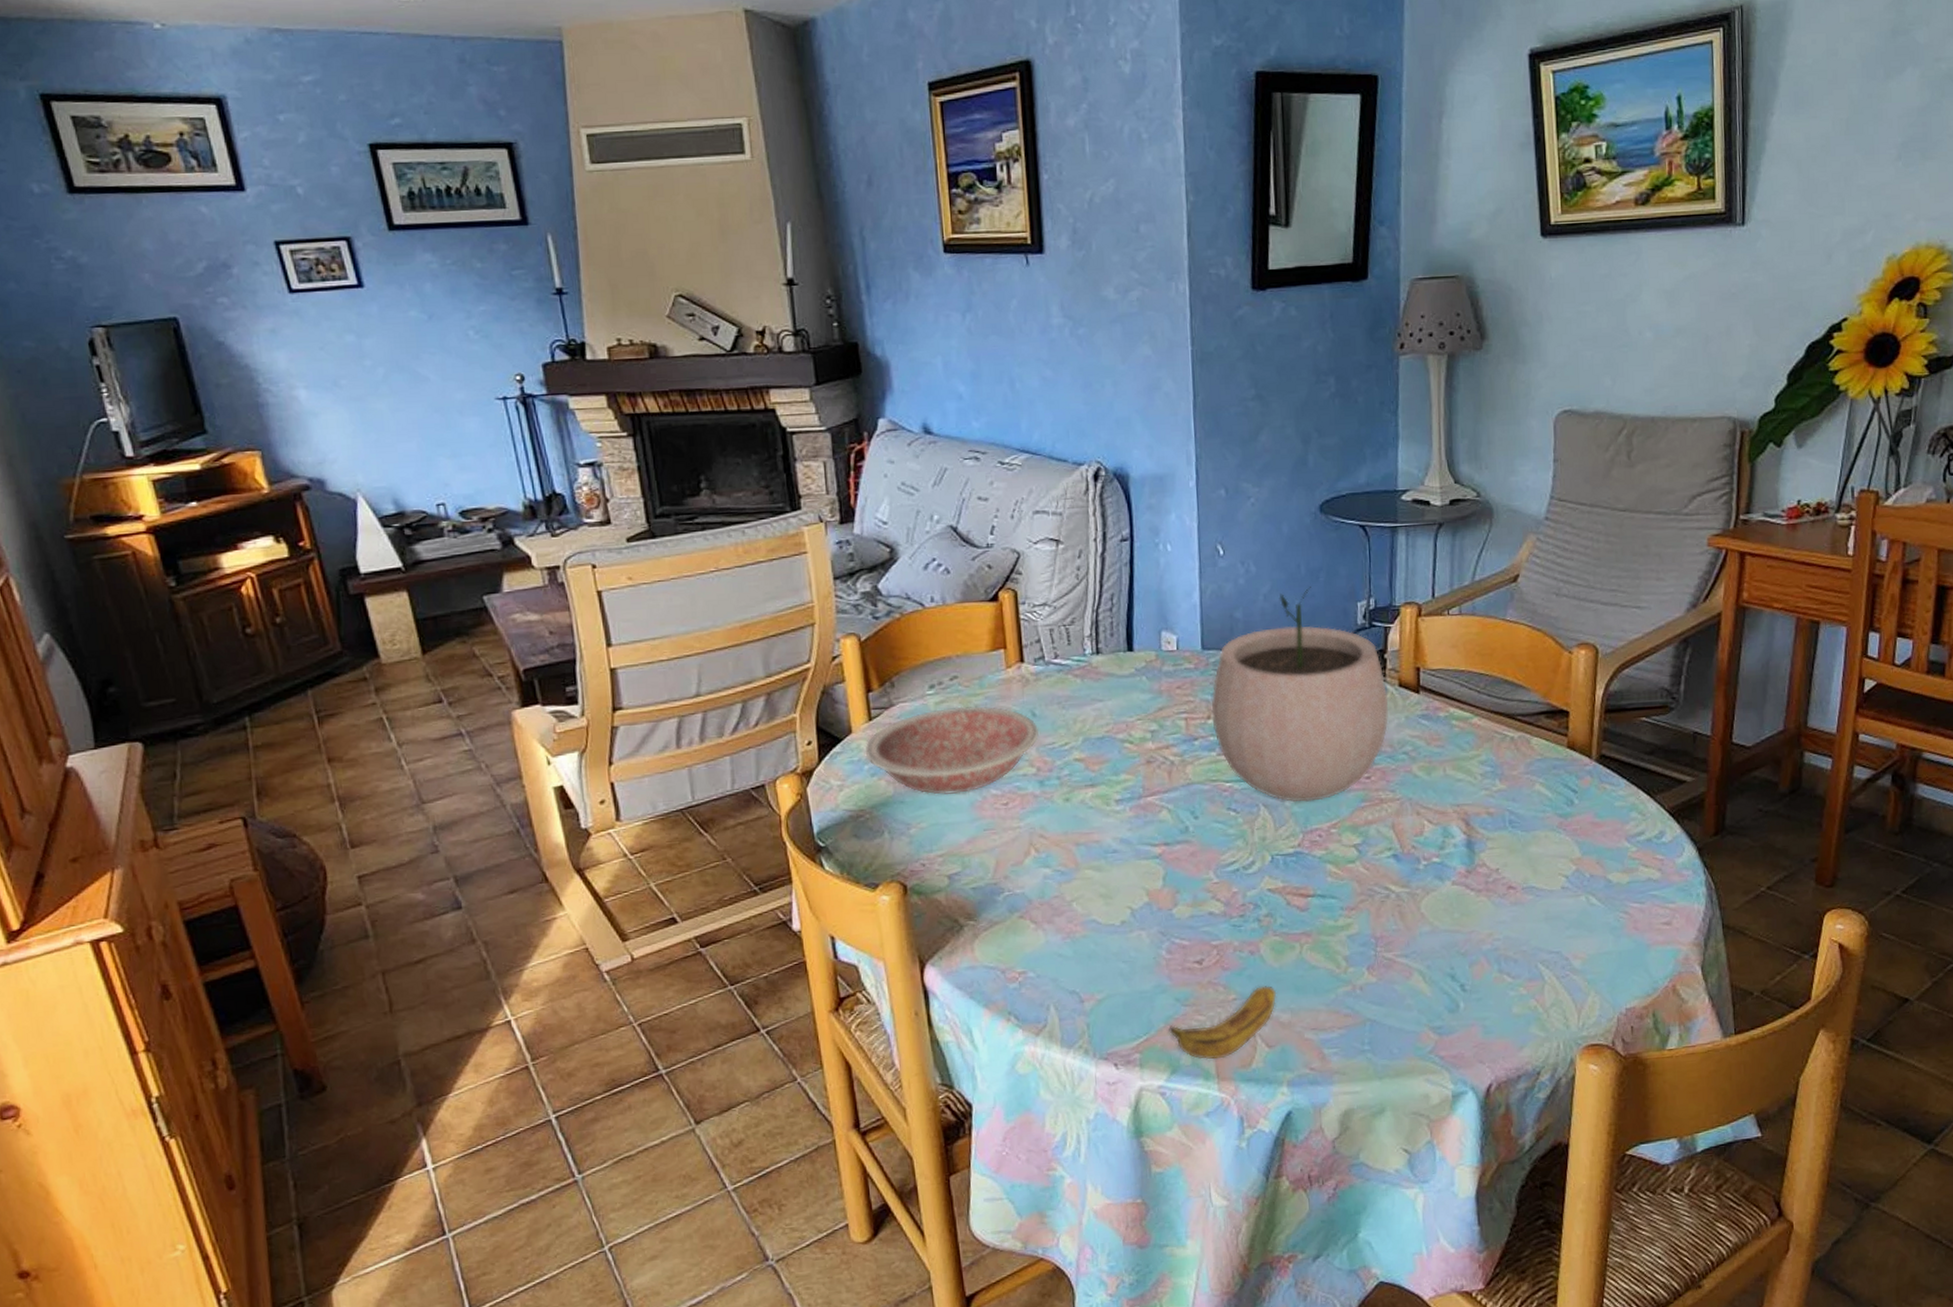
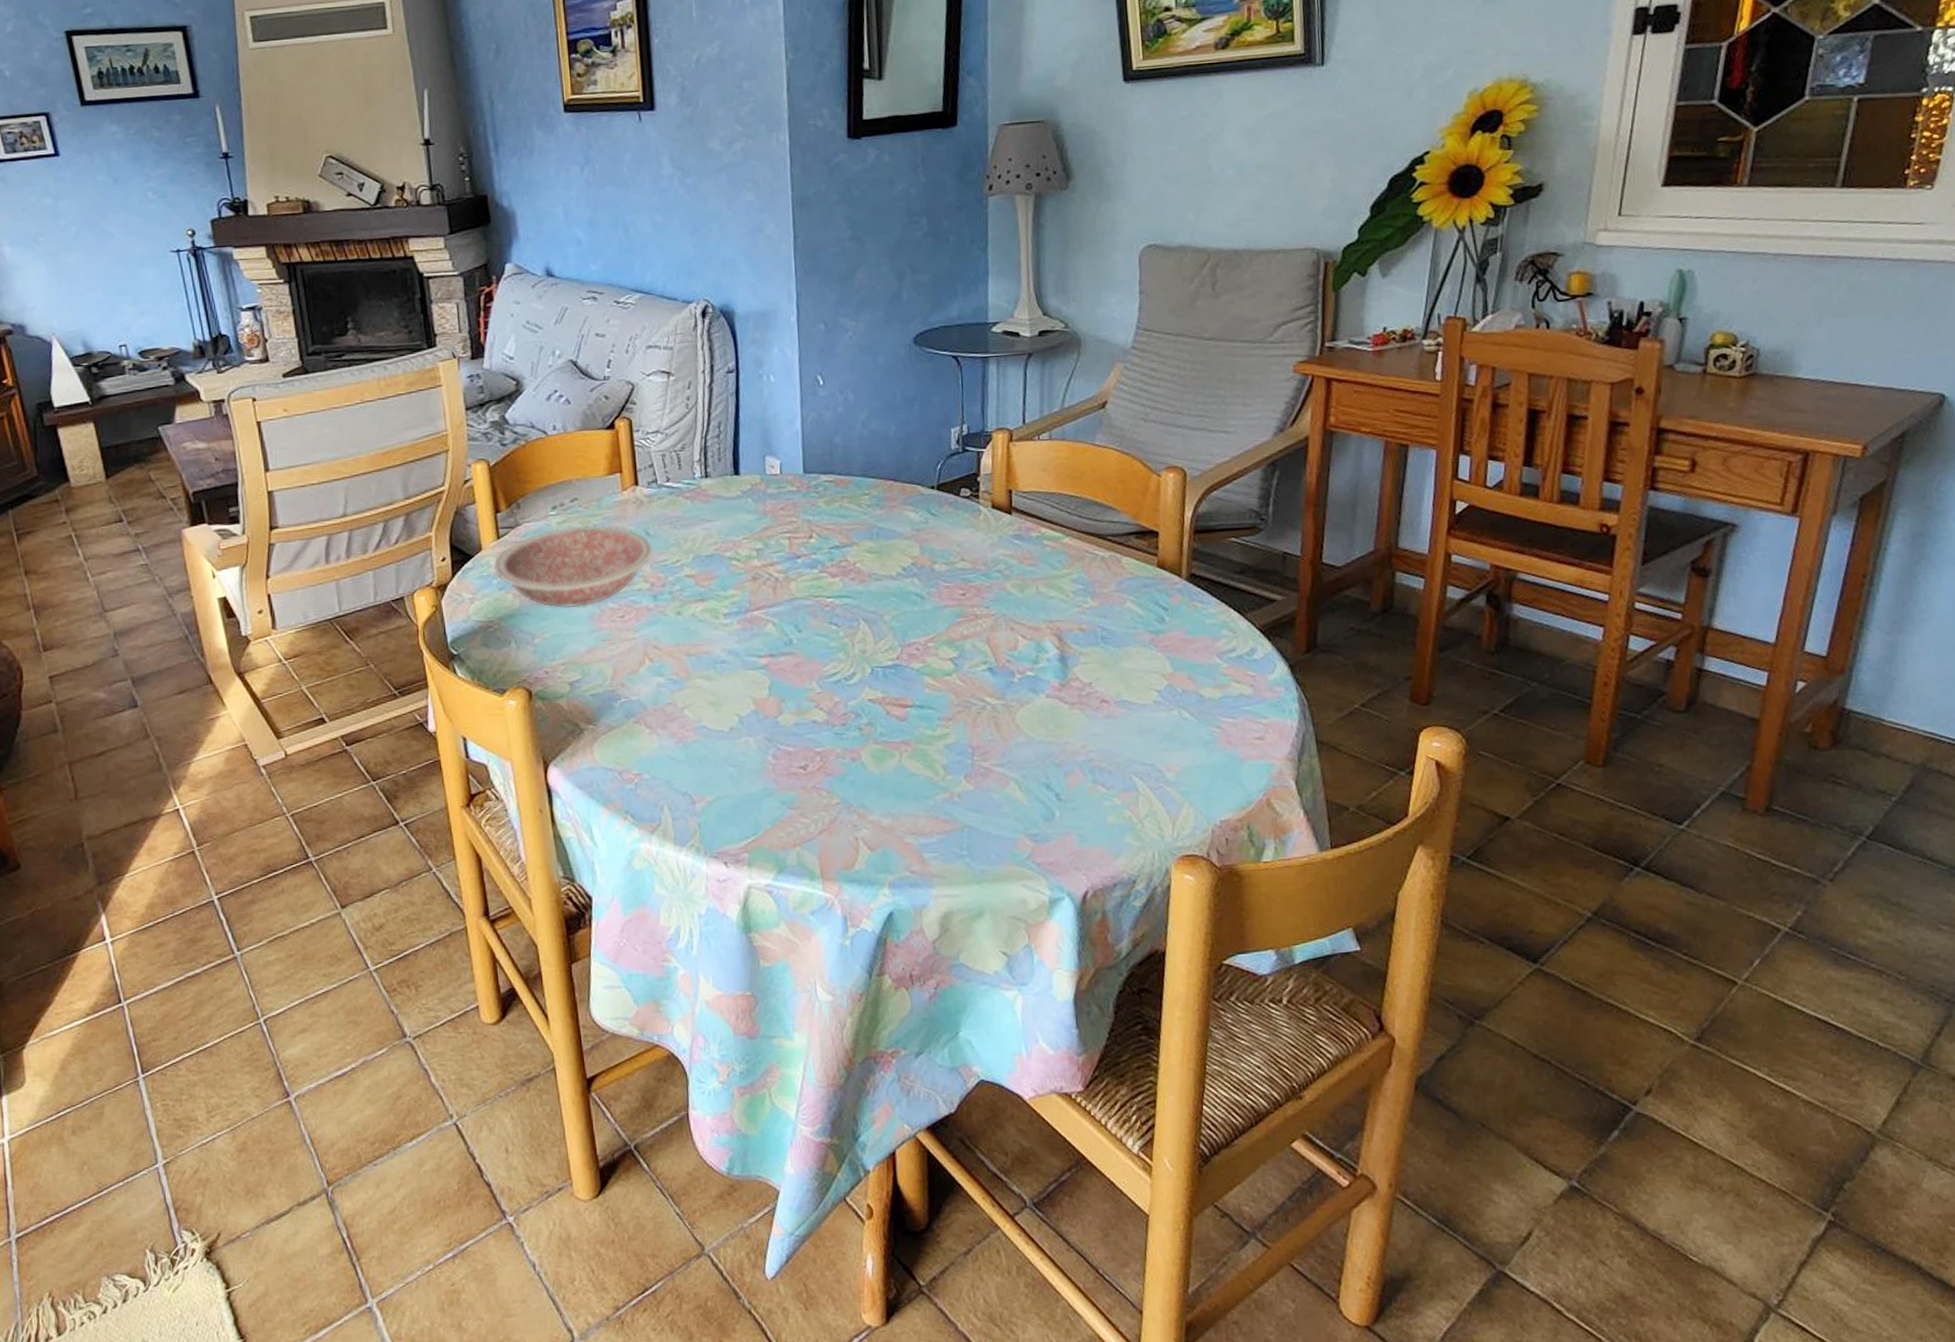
banana: present [1169,985,1277,1060] -> none [775,790,878,861]
plant pot: present [1211,587,1389,803] -> none [813,414,983,618]

